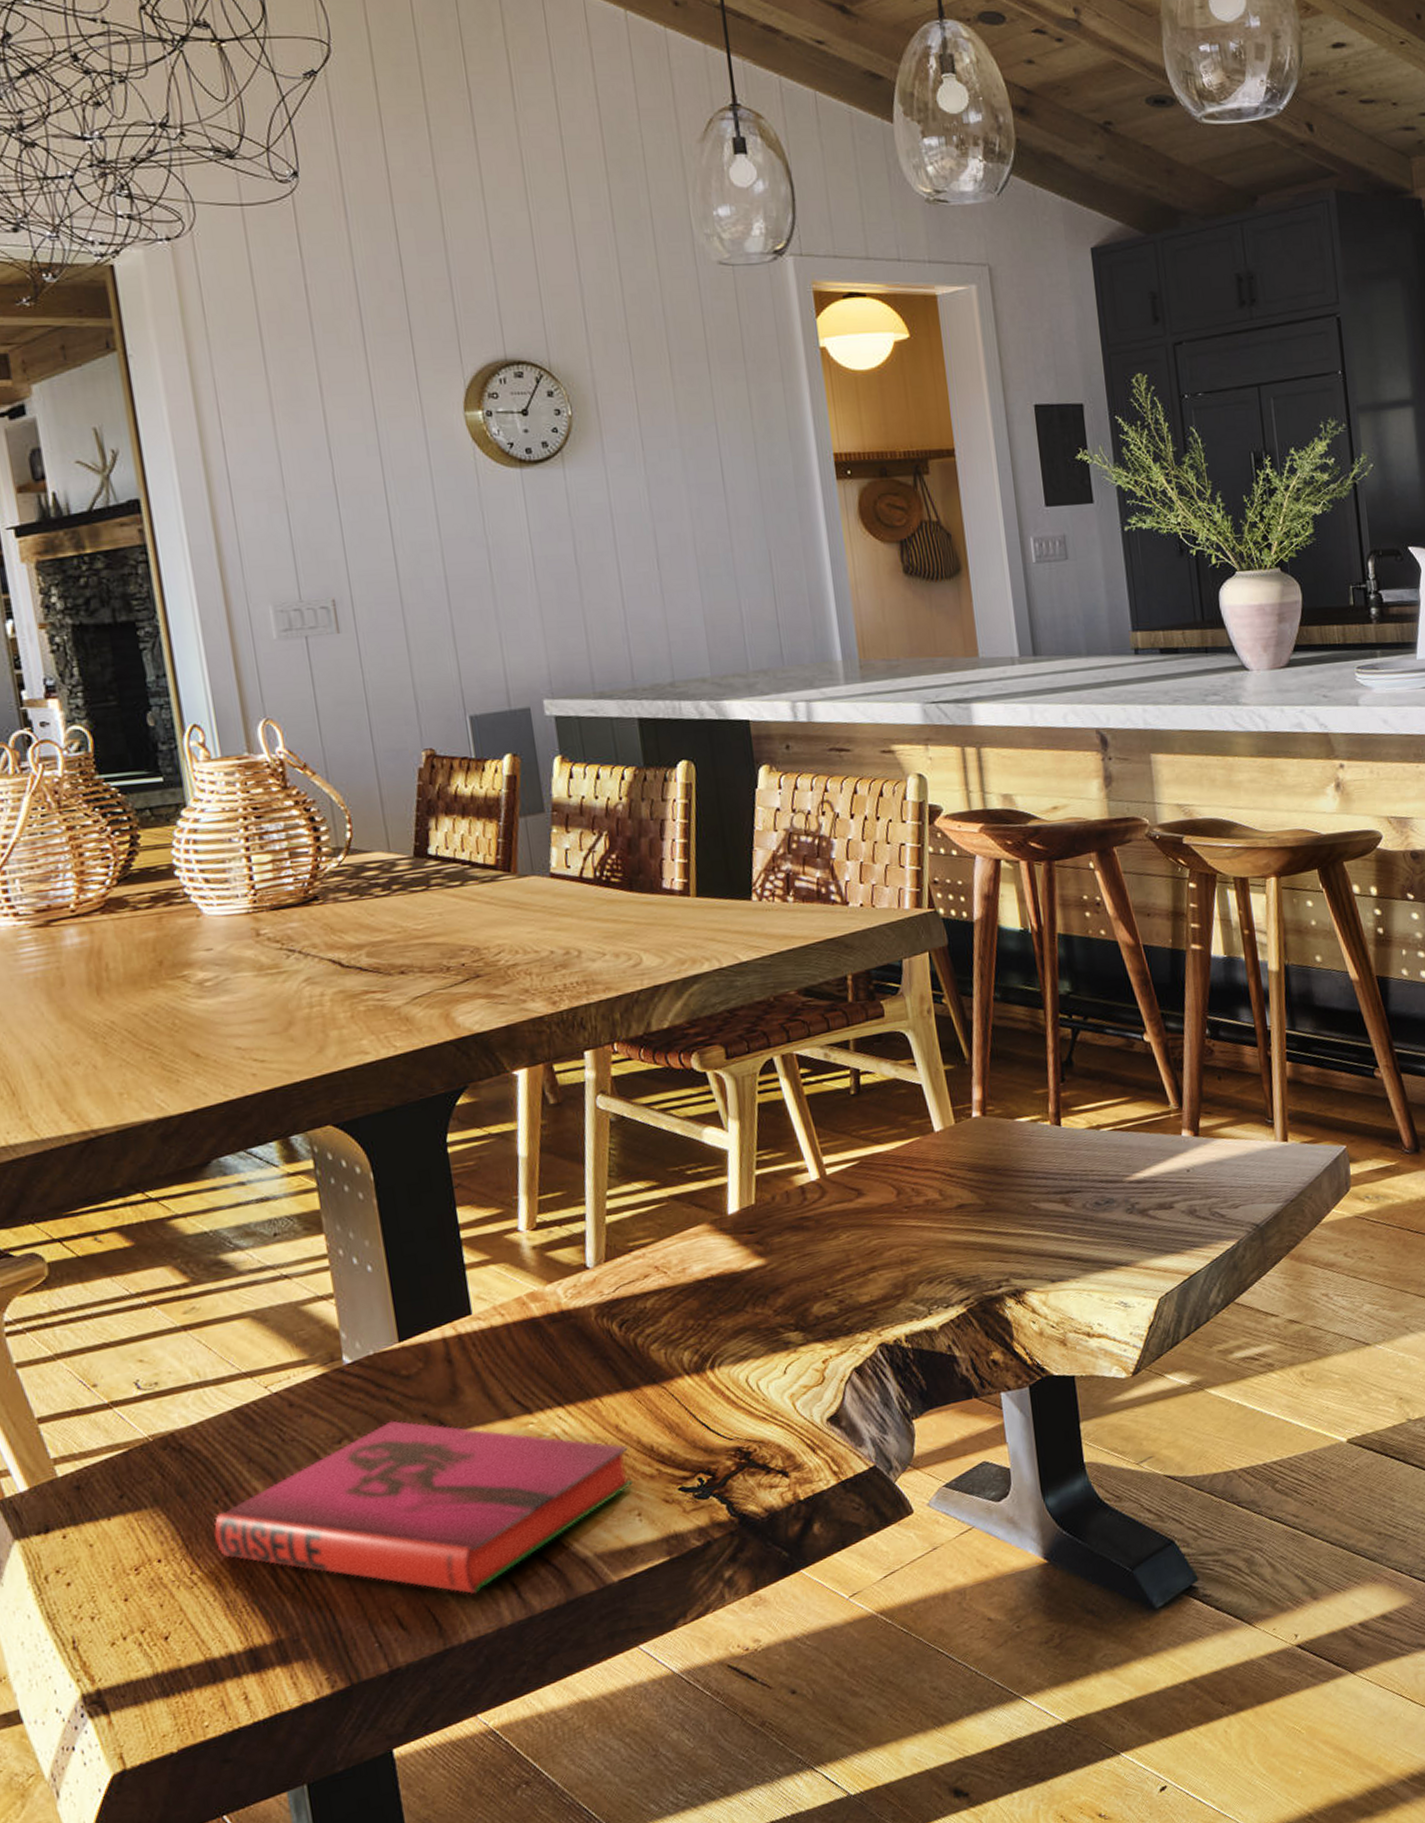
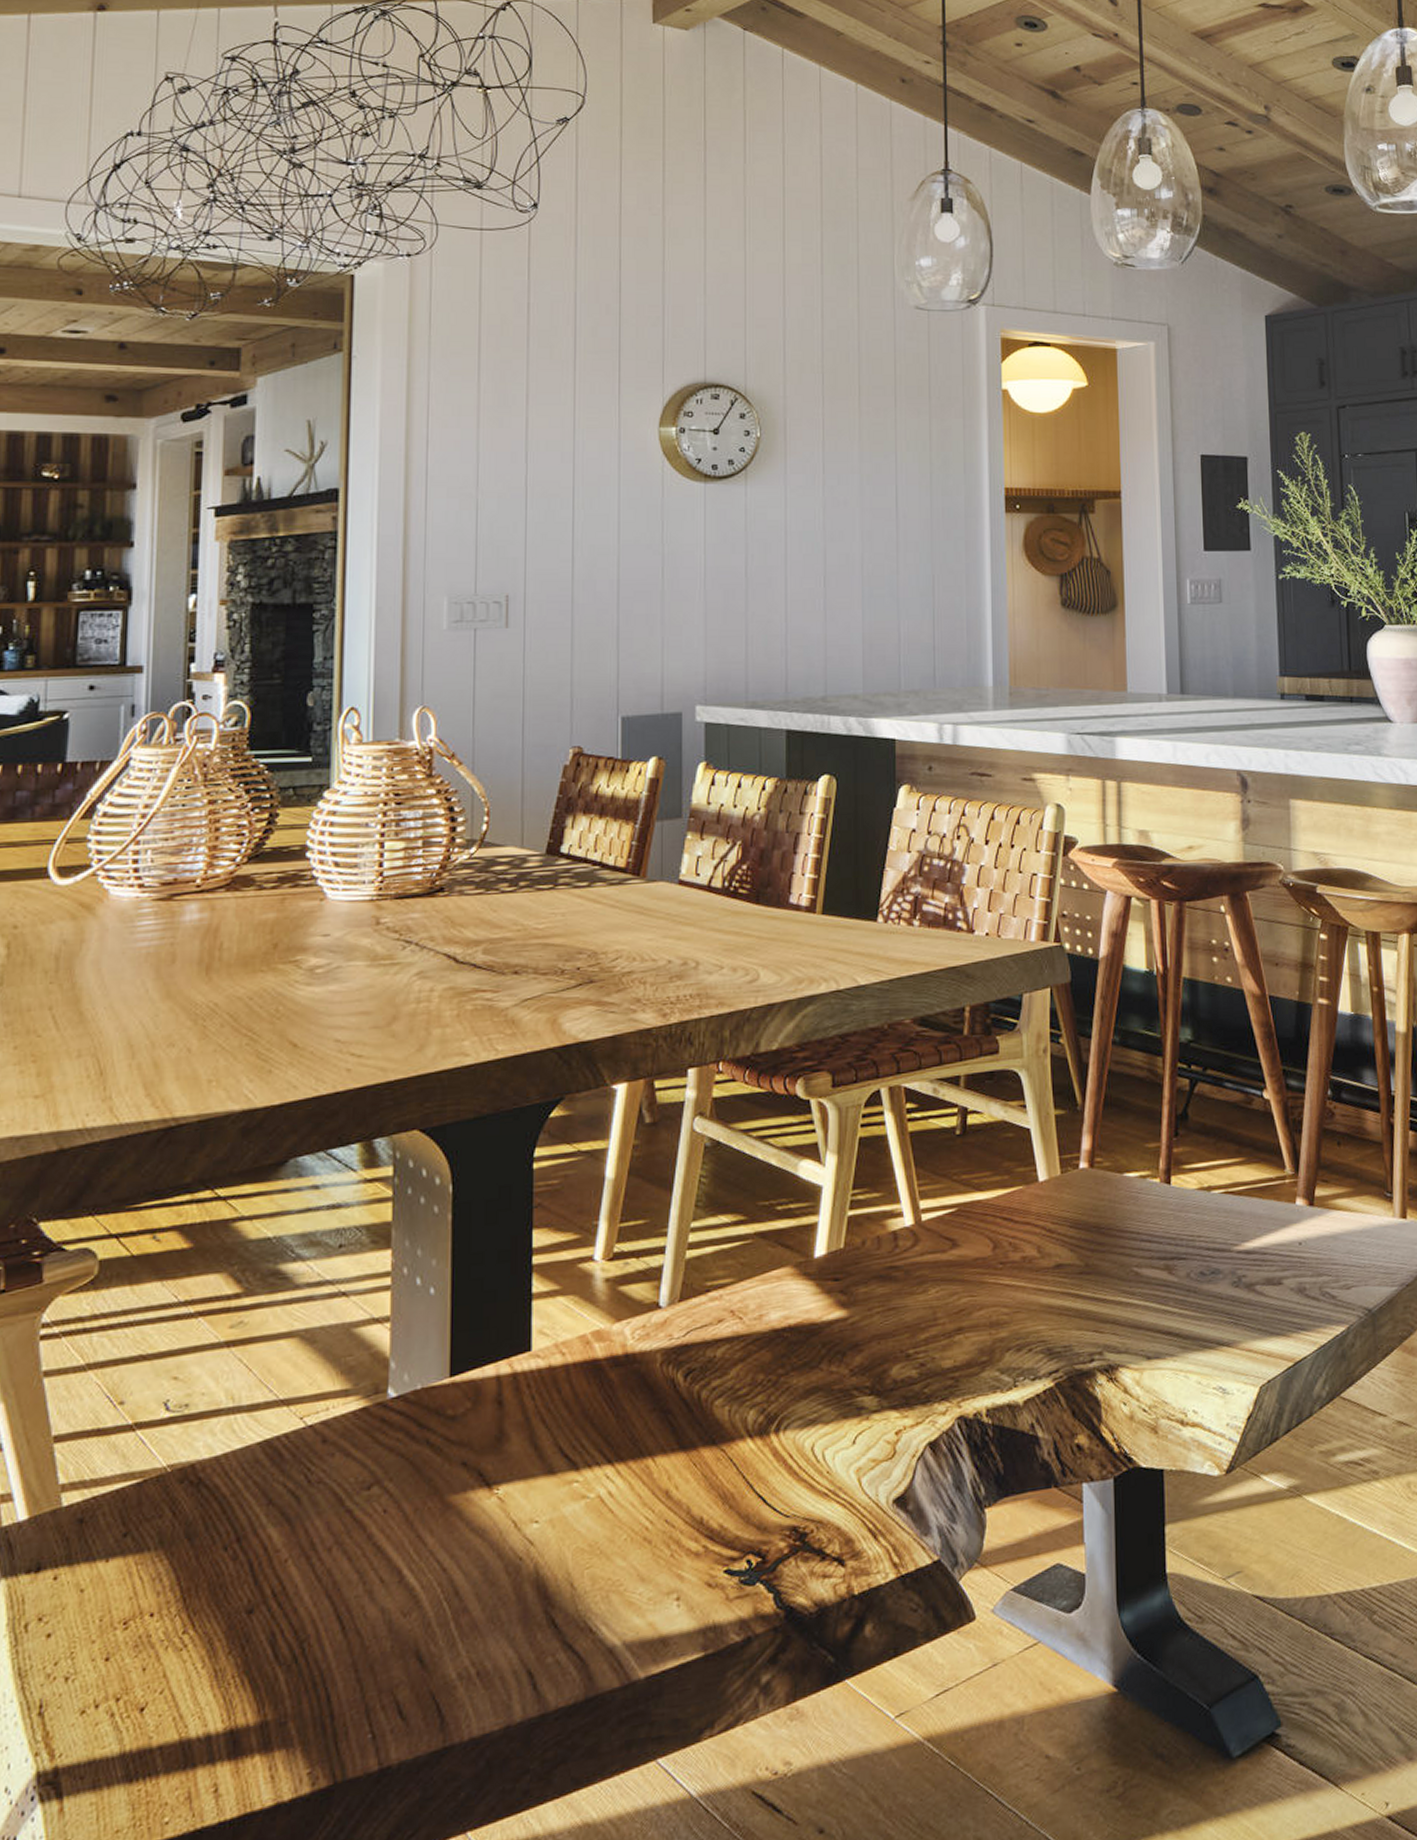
hardback book: present [214,1420,634,1595] -> none [217,1467,677,1682]

